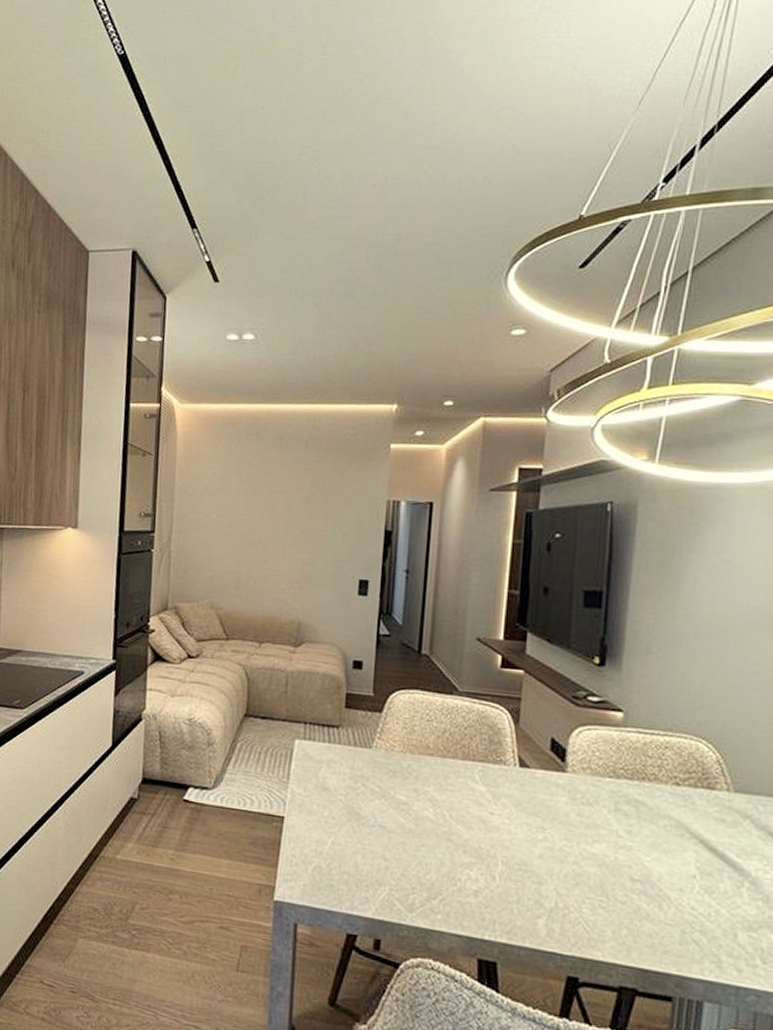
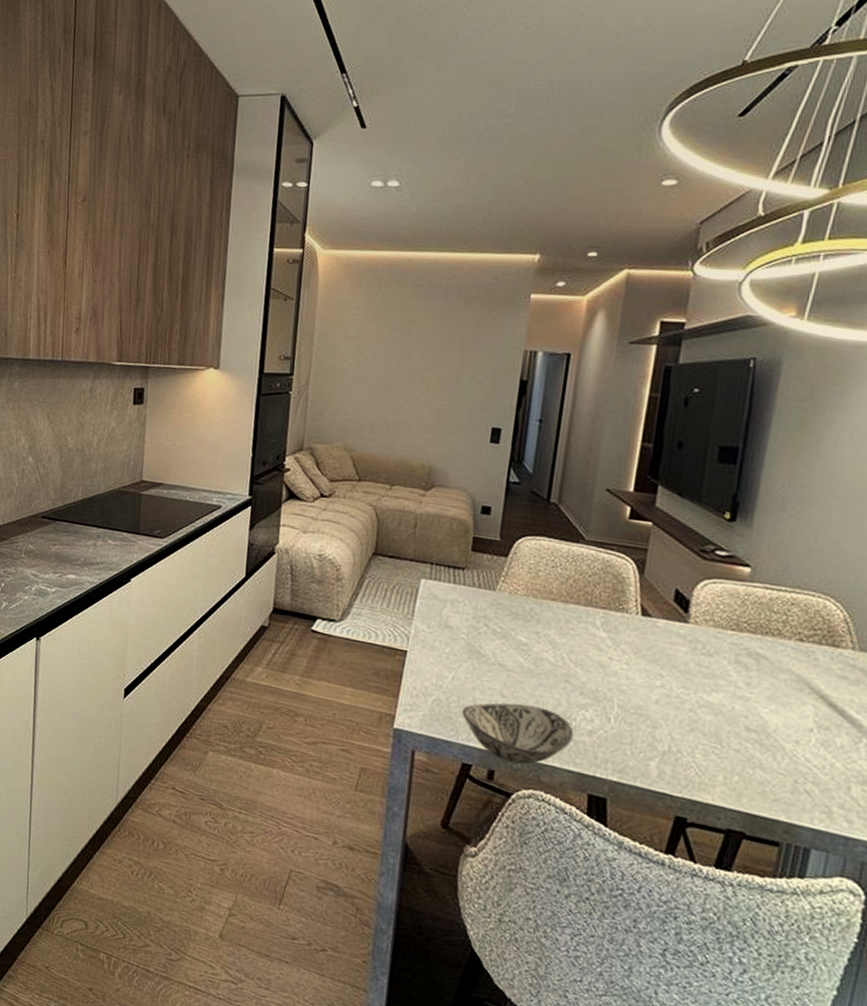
decorative bowl: none [344,866,459,931] -> present [462,703,574,764]

